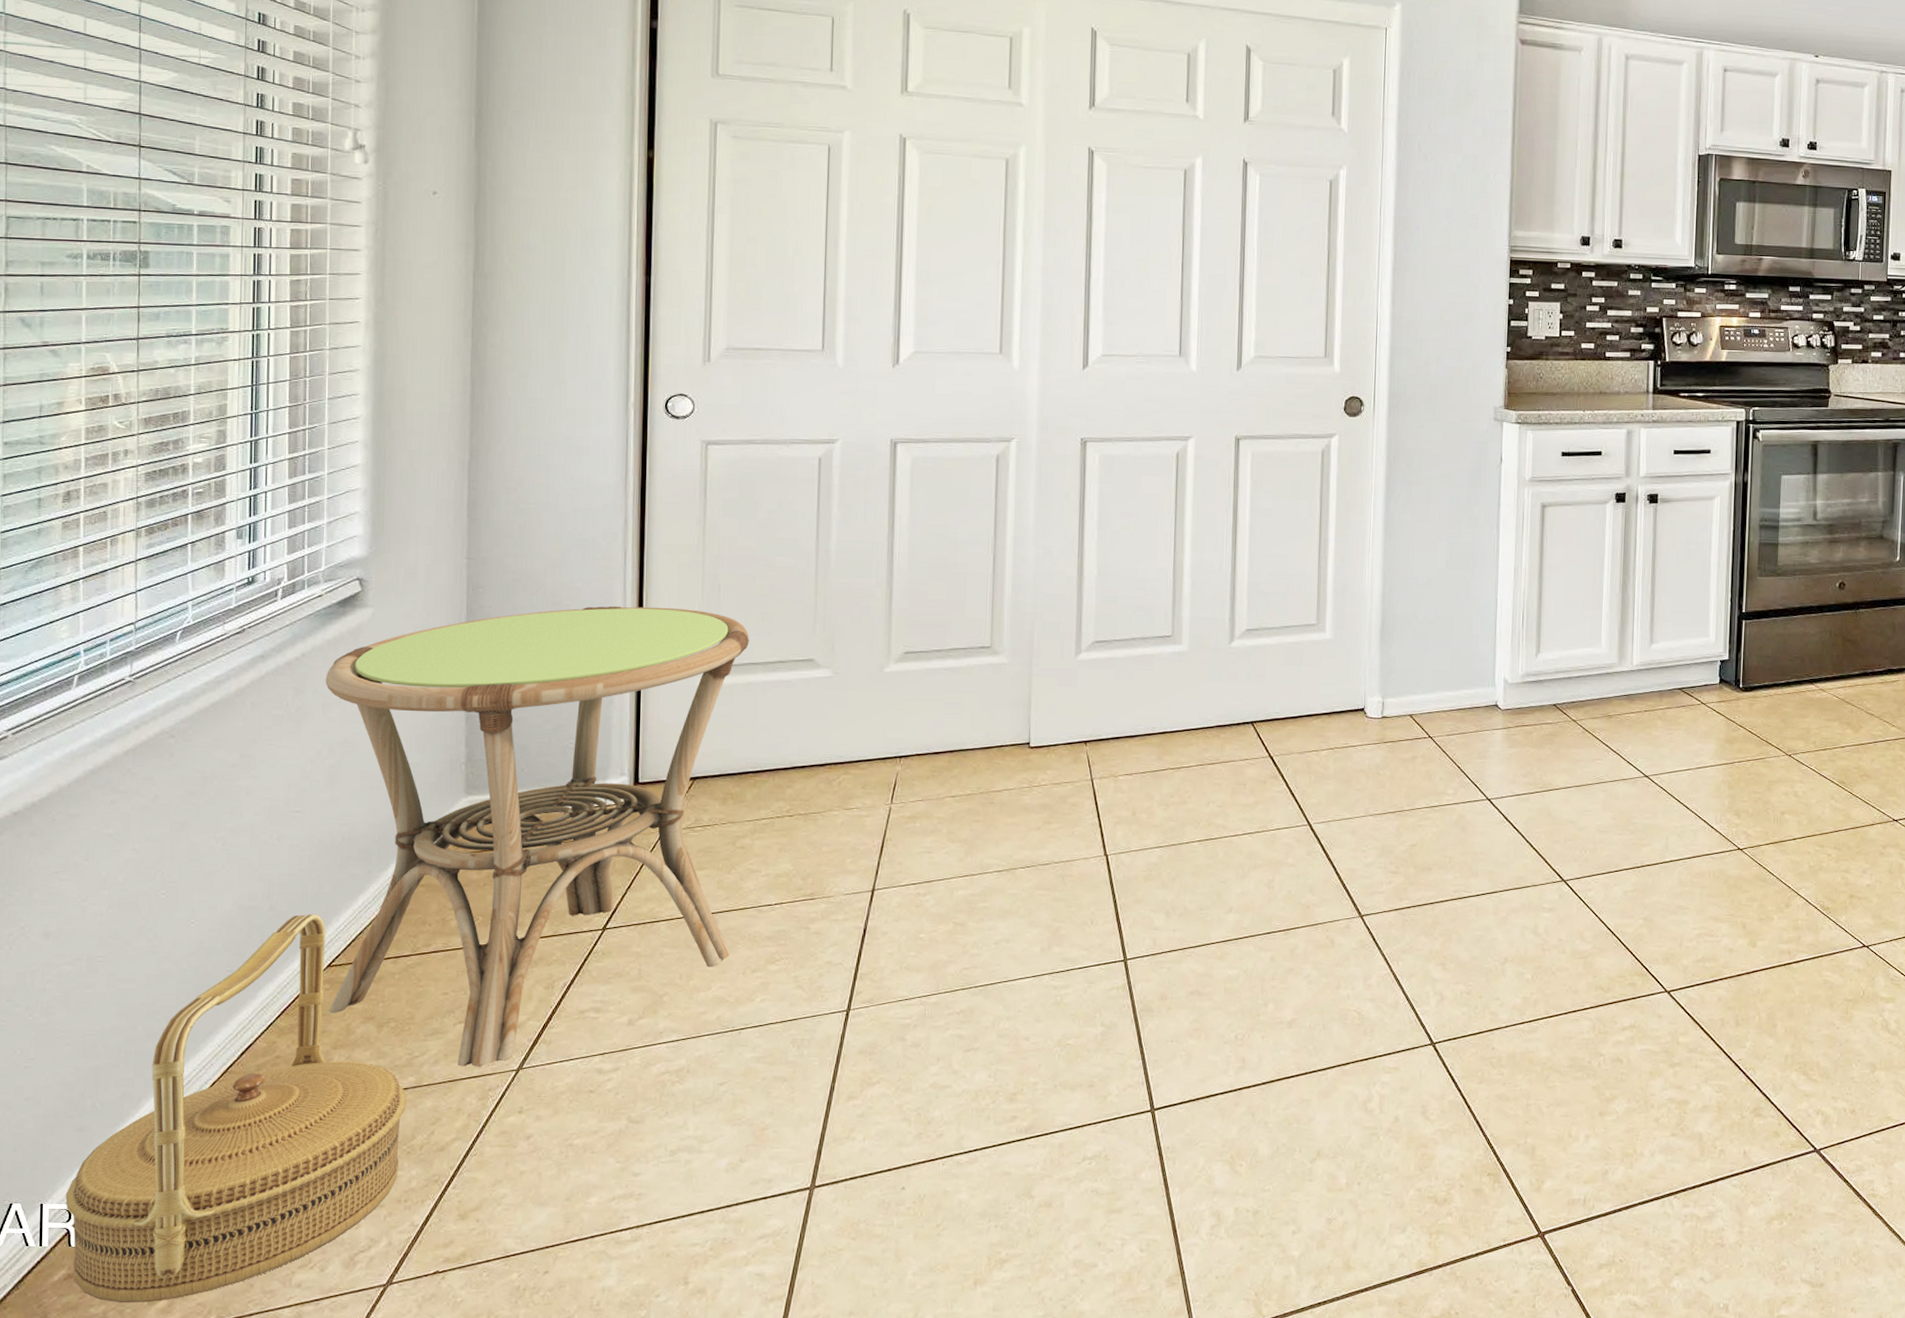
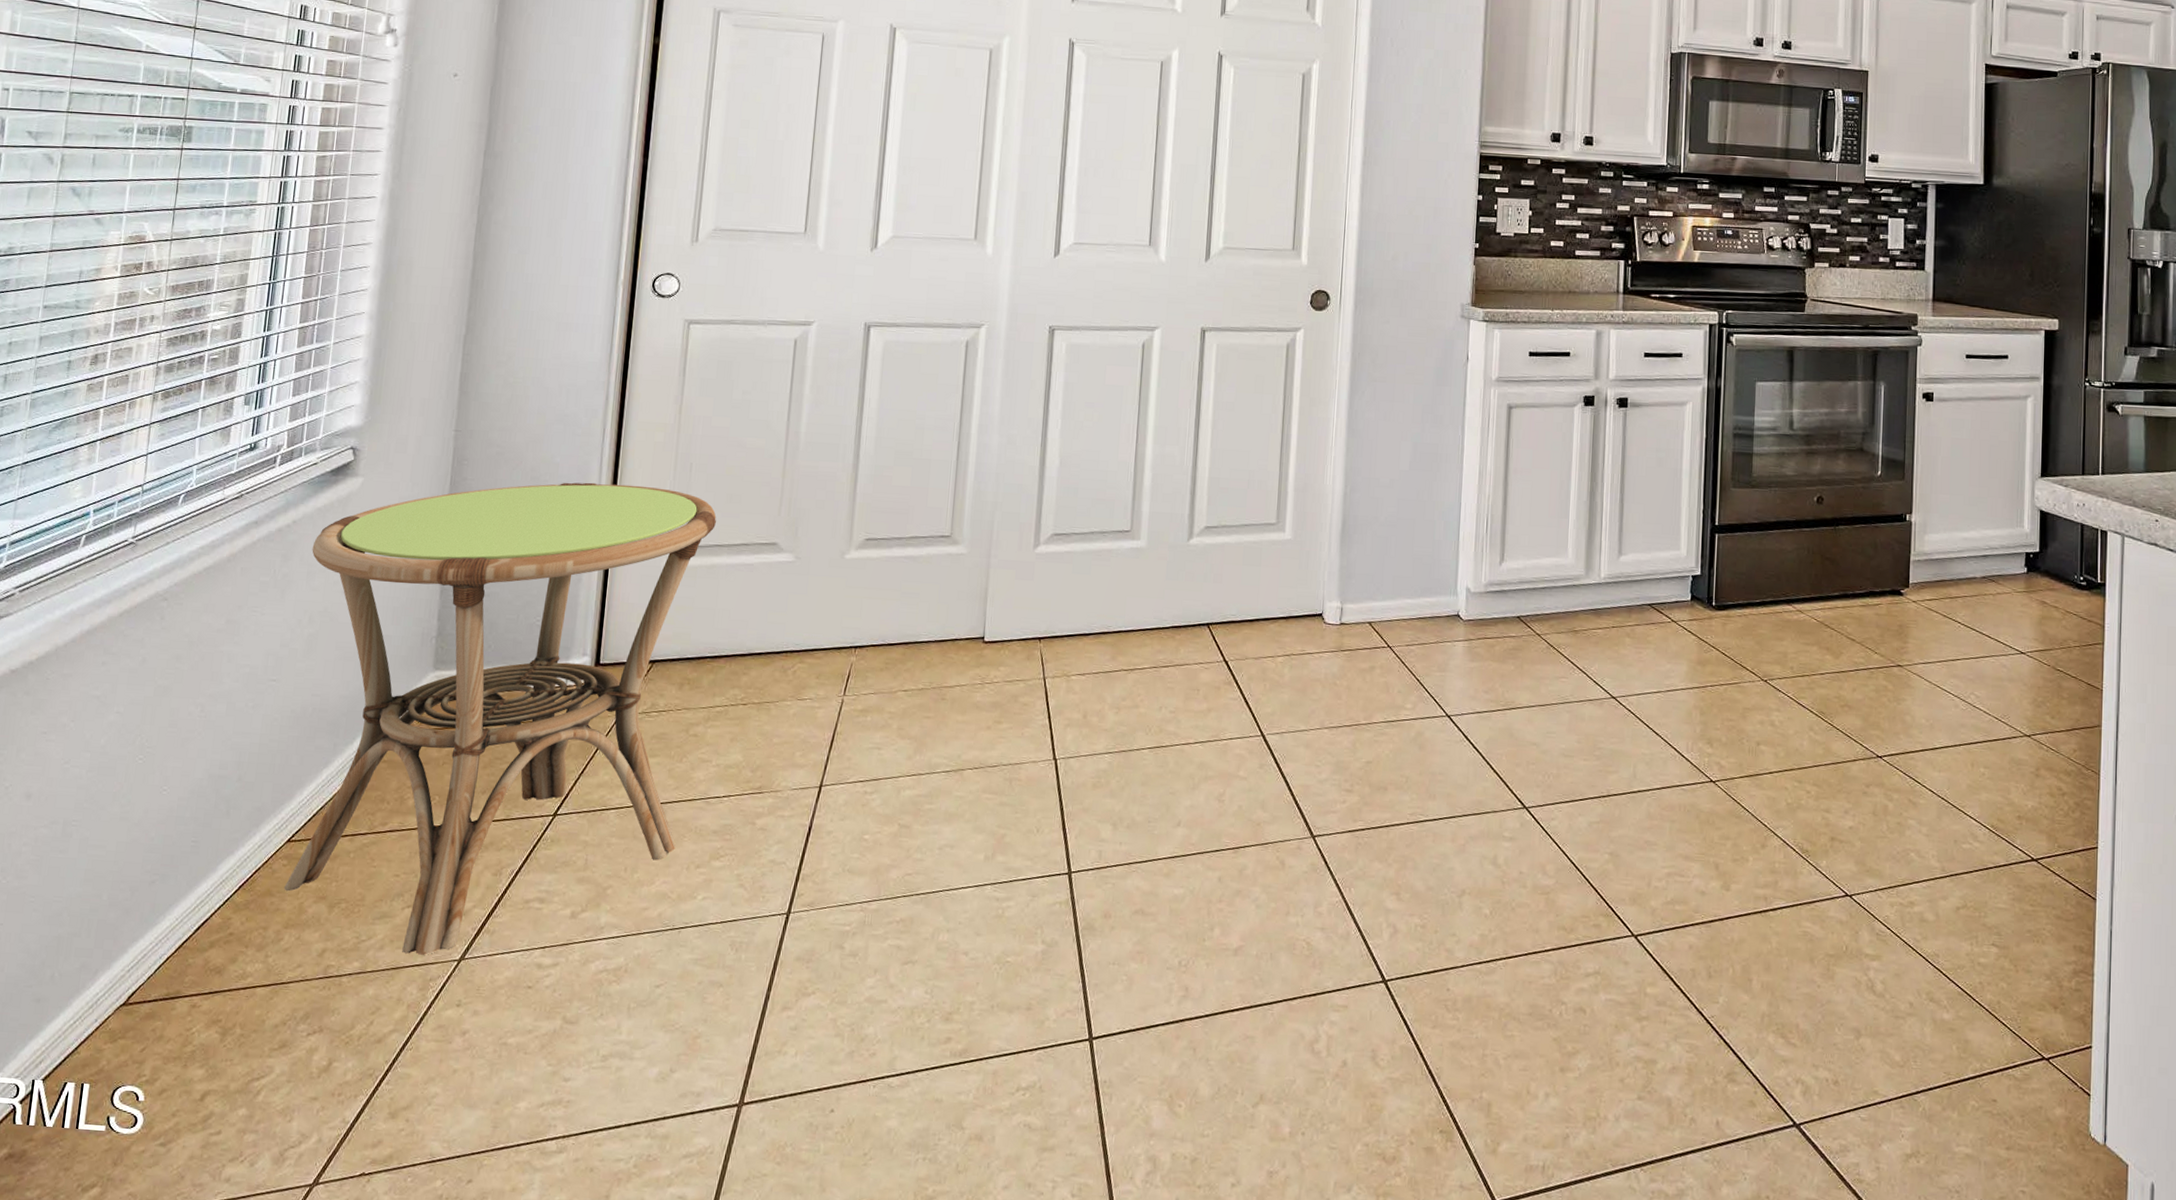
basket: present [65,914,407,1303] -> none [14,786,350,1189]

